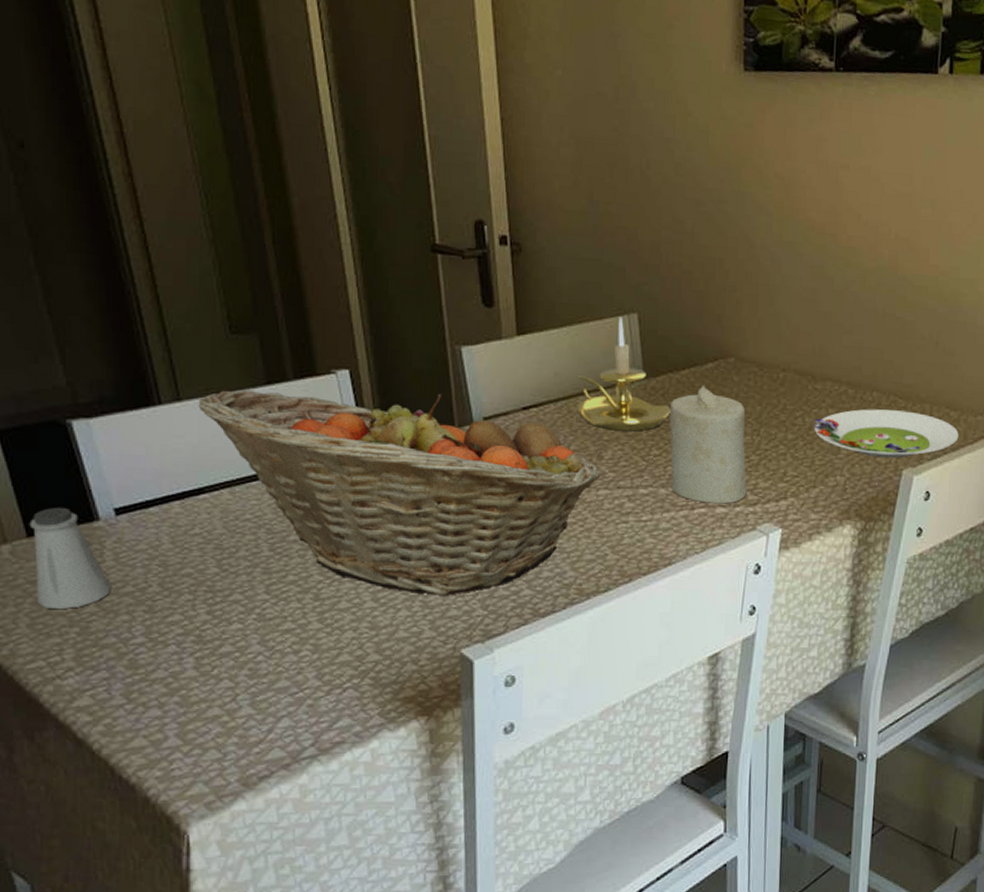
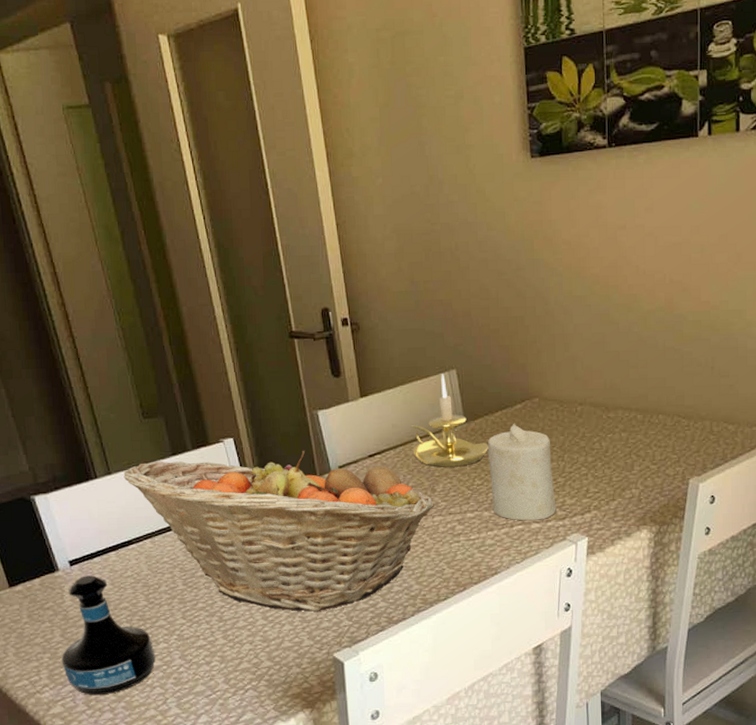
saltshaker: present [29,507,111,610] -> none [10,562,71,641]
tequila bottle: none [94,529,225,686] -> present [61,575,156,696]
salad plate: present [814,409,959,459] -> none [609,428,737,471]

